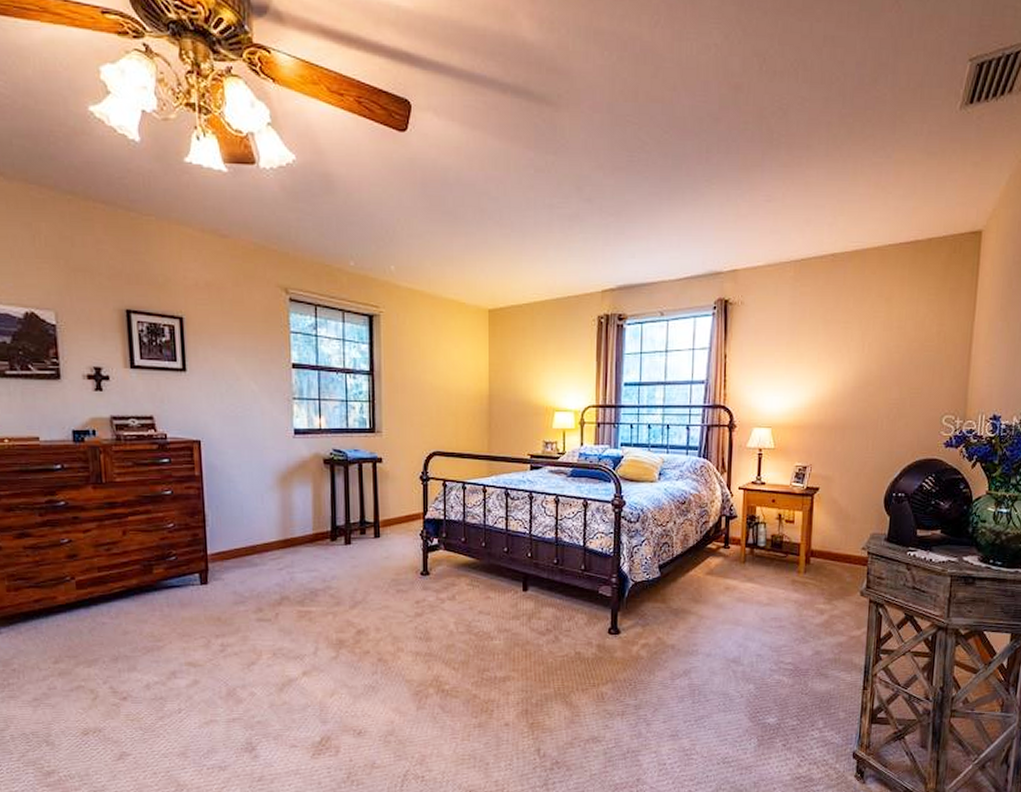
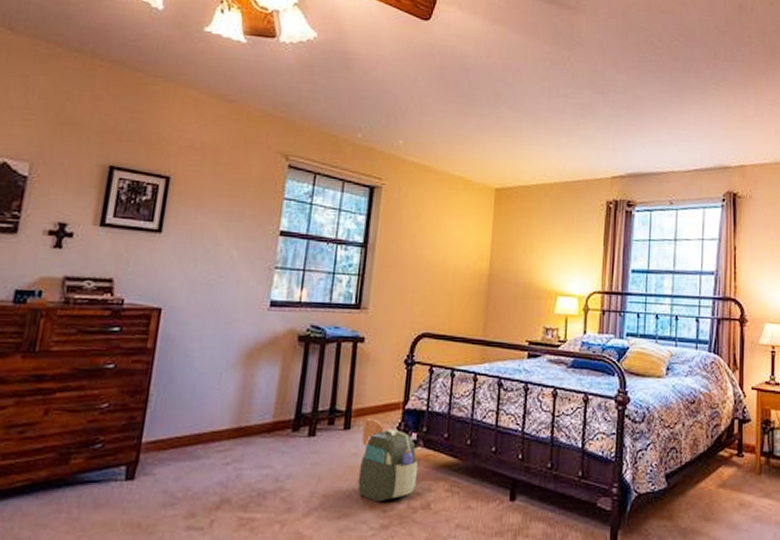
backpack: none [391,526,441,596] -> present [357,417,418,502]

